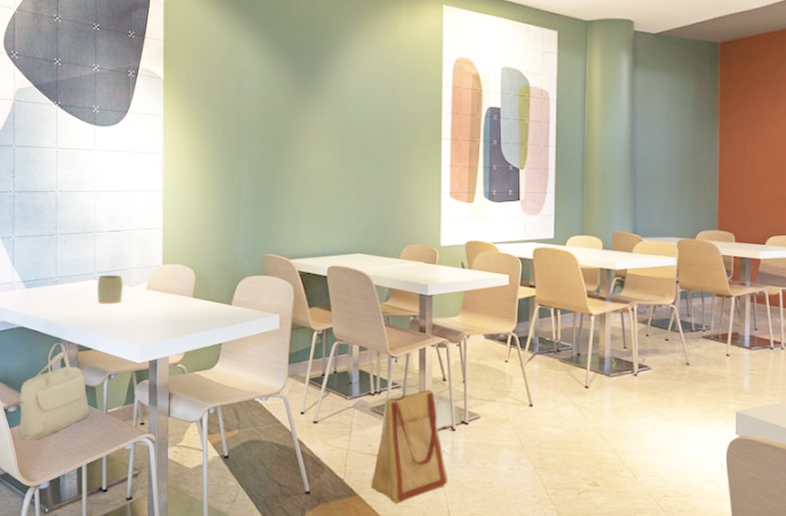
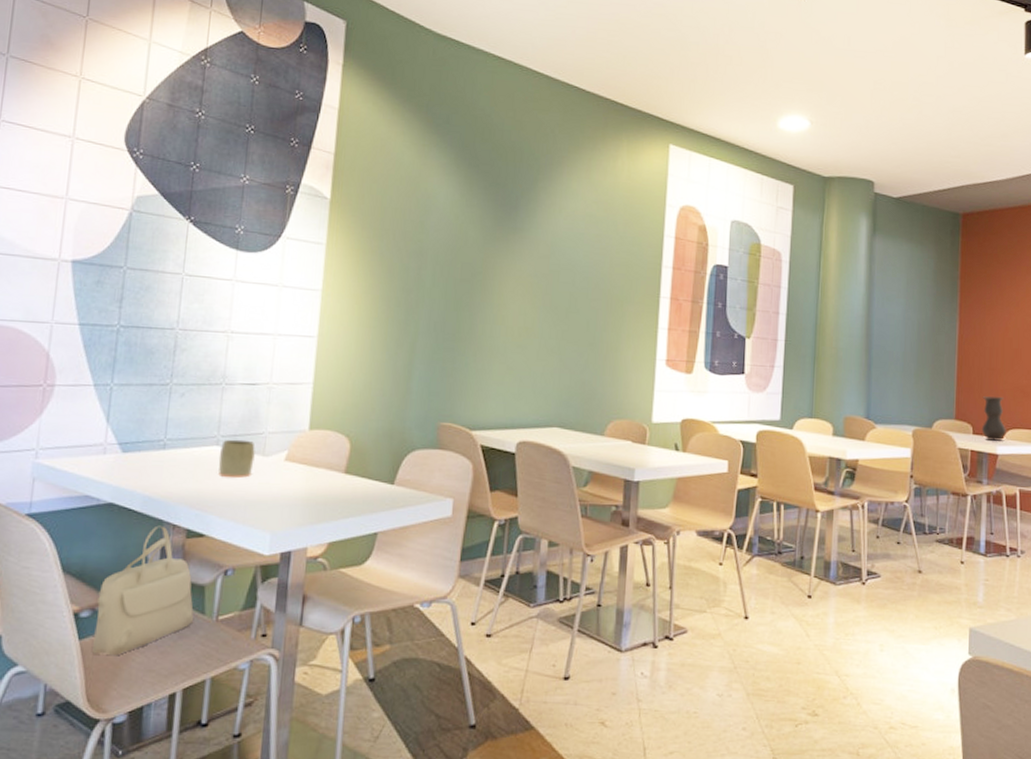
shopping bag: present [371,389,447,503] -> none [552,596,645,739]
vase: none [743,208,768,247] -> present [981,396,1006,441]

